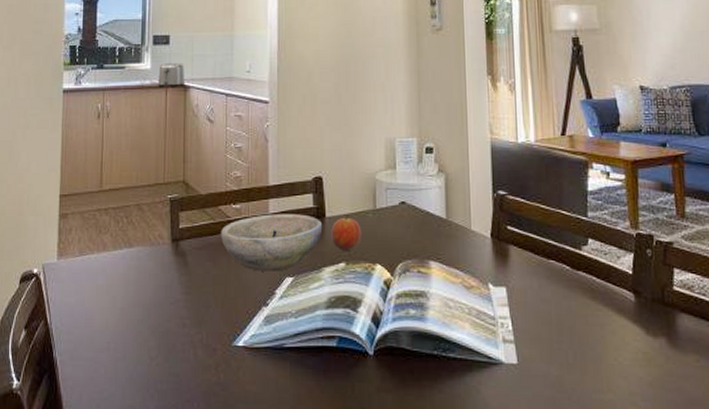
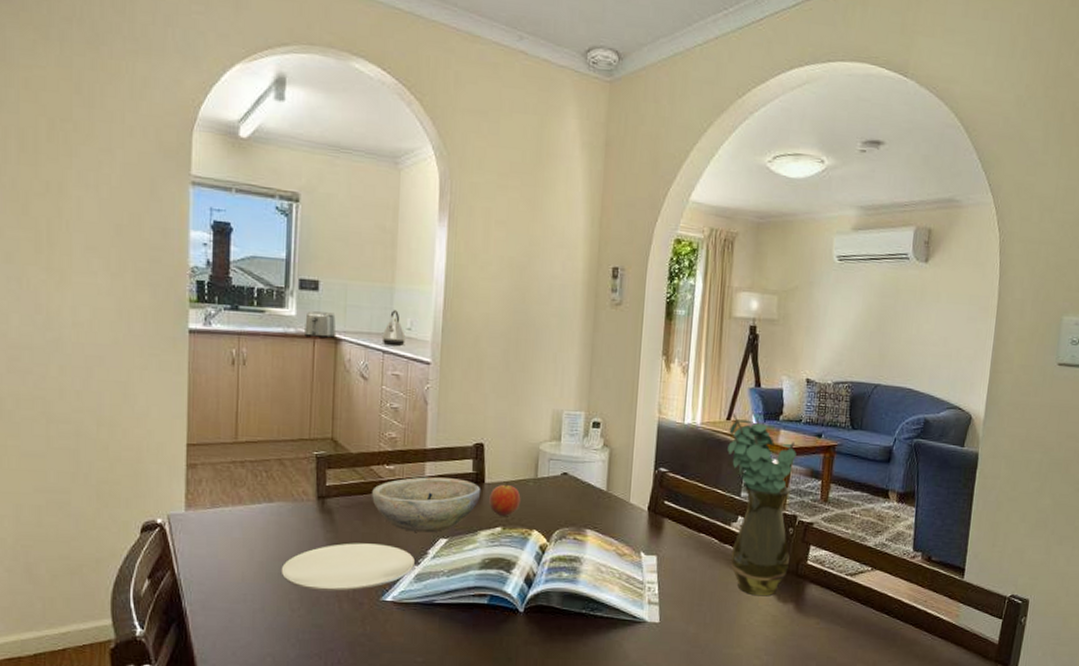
plate: none [140,285,263,337] -> present [281,543,414,592]
kettle: none [224,55,245,88] -> present [381,310,406,346]
vase: none [565,127,653,330] -> present [728,412,797,597]

